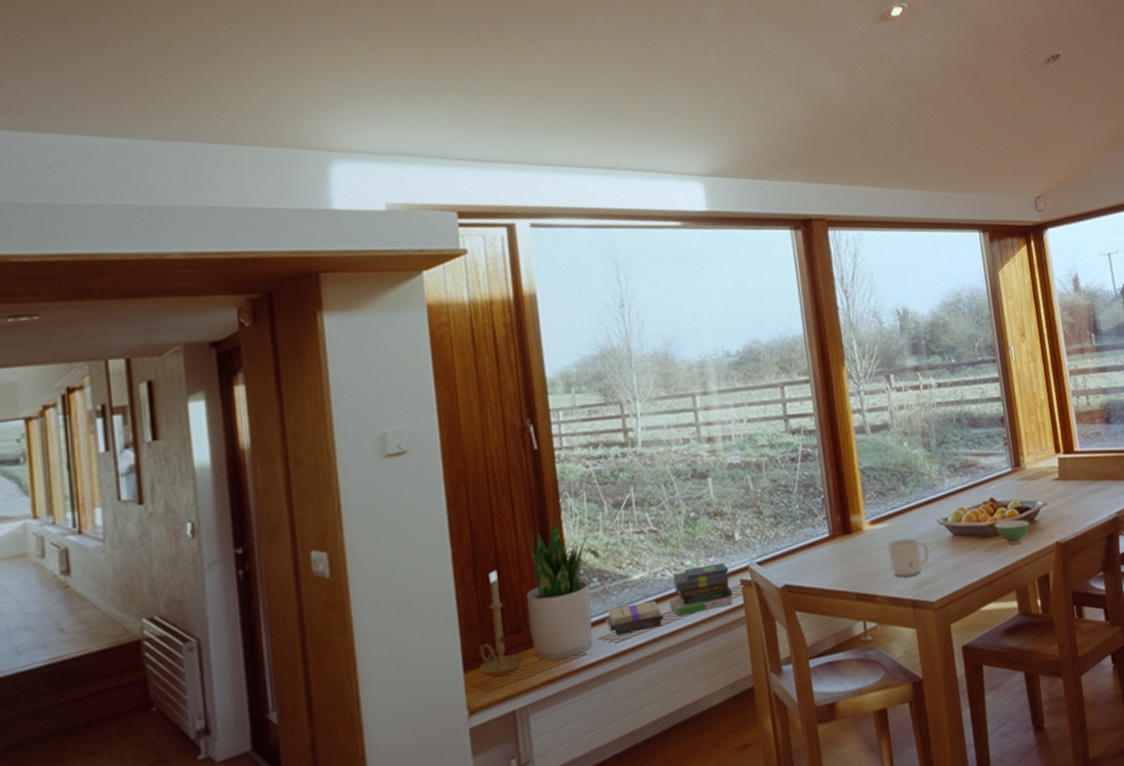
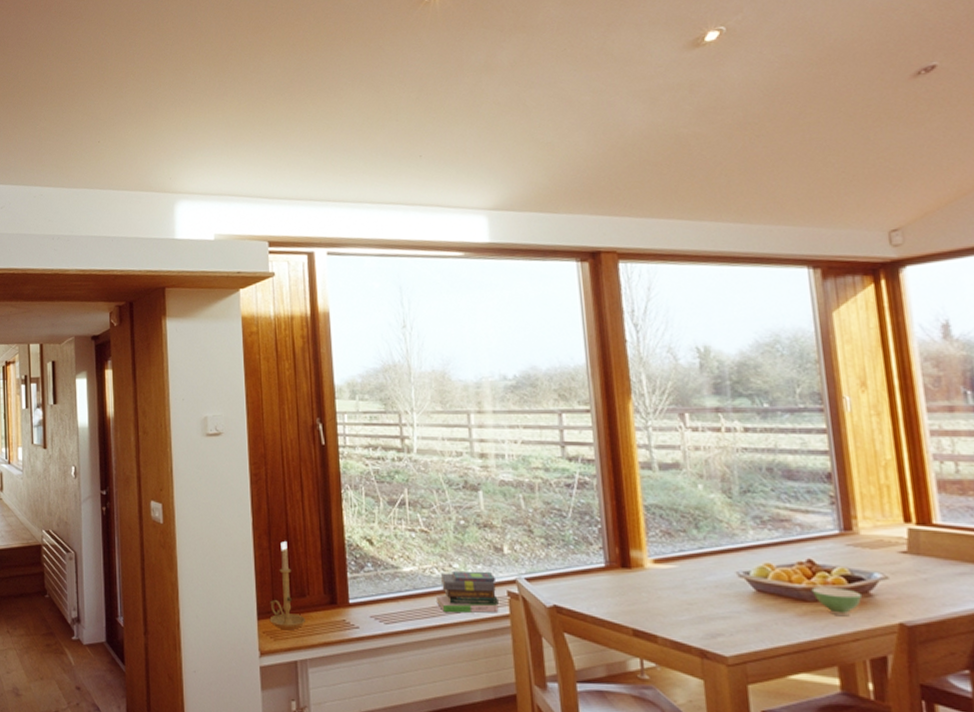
planter: present [527,523,593,662] -> none [311,510,365,628]
books: present [605,600,664,635] -> none [376,592,430,618]
mug: present [887,538,930,577] -> none [672,583,725,625]

